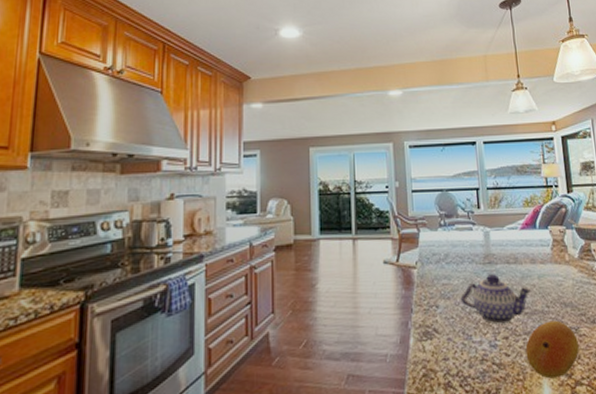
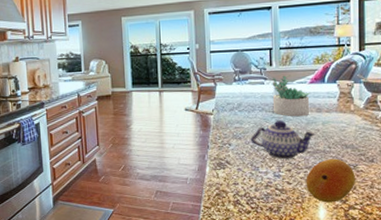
succulent plant: none [481,219,523,270] -> present [272,75,311,117]

